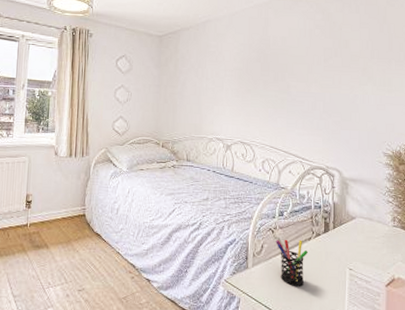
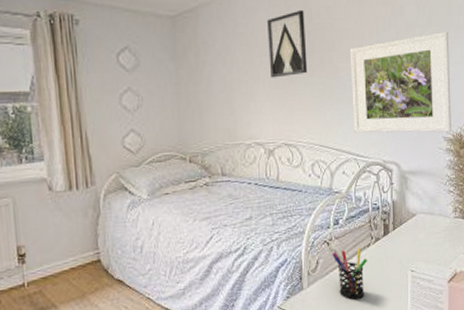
wall art: none [232,38,264,89] -> present [267,9,308,78]
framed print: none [300,63,392,149] -> present [351,31,452,133]

